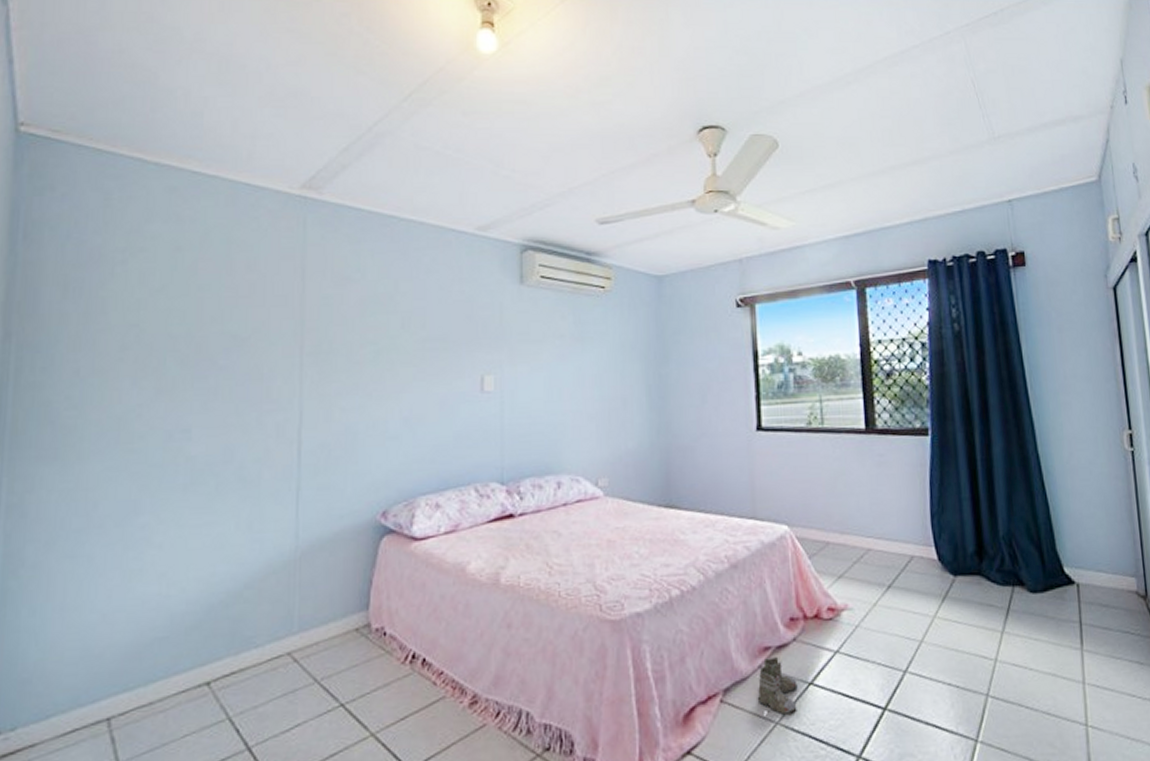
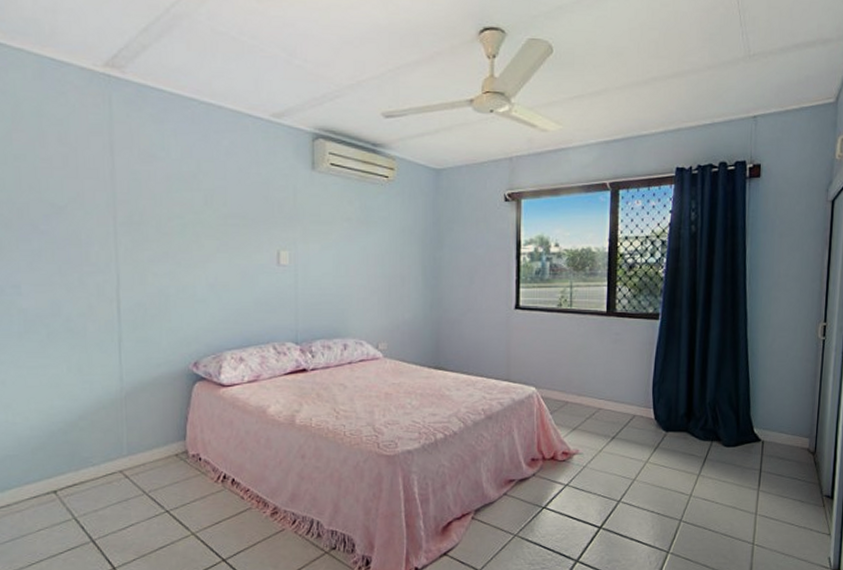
boots: present [757,656,798,716] -> none [501,486,534,530]

